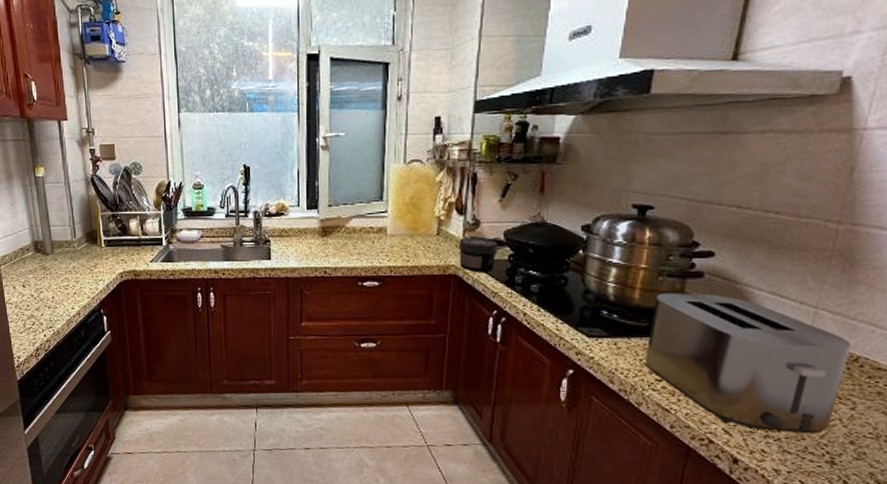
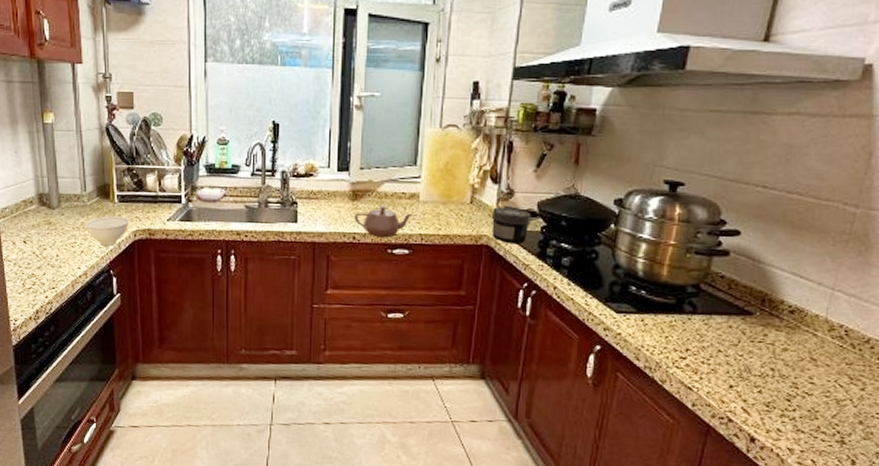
bowl: none [76,260,116,287] -> present [85,216,129,246]
teapot: none [325,240,381,271] -> present [354,205,413,238]
toaster: present [644,292,851,433] -> none [669,270,863,413]

